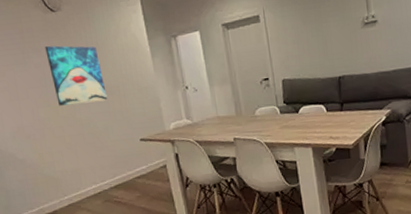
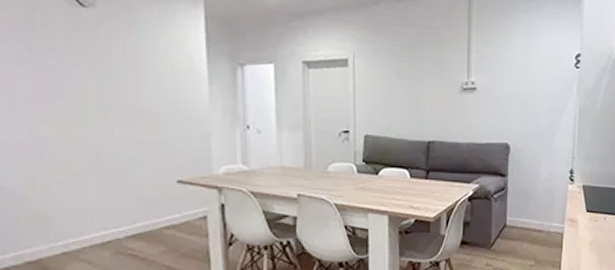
wall art: present [45,45,108,106] -> none [63,48,141,128]

